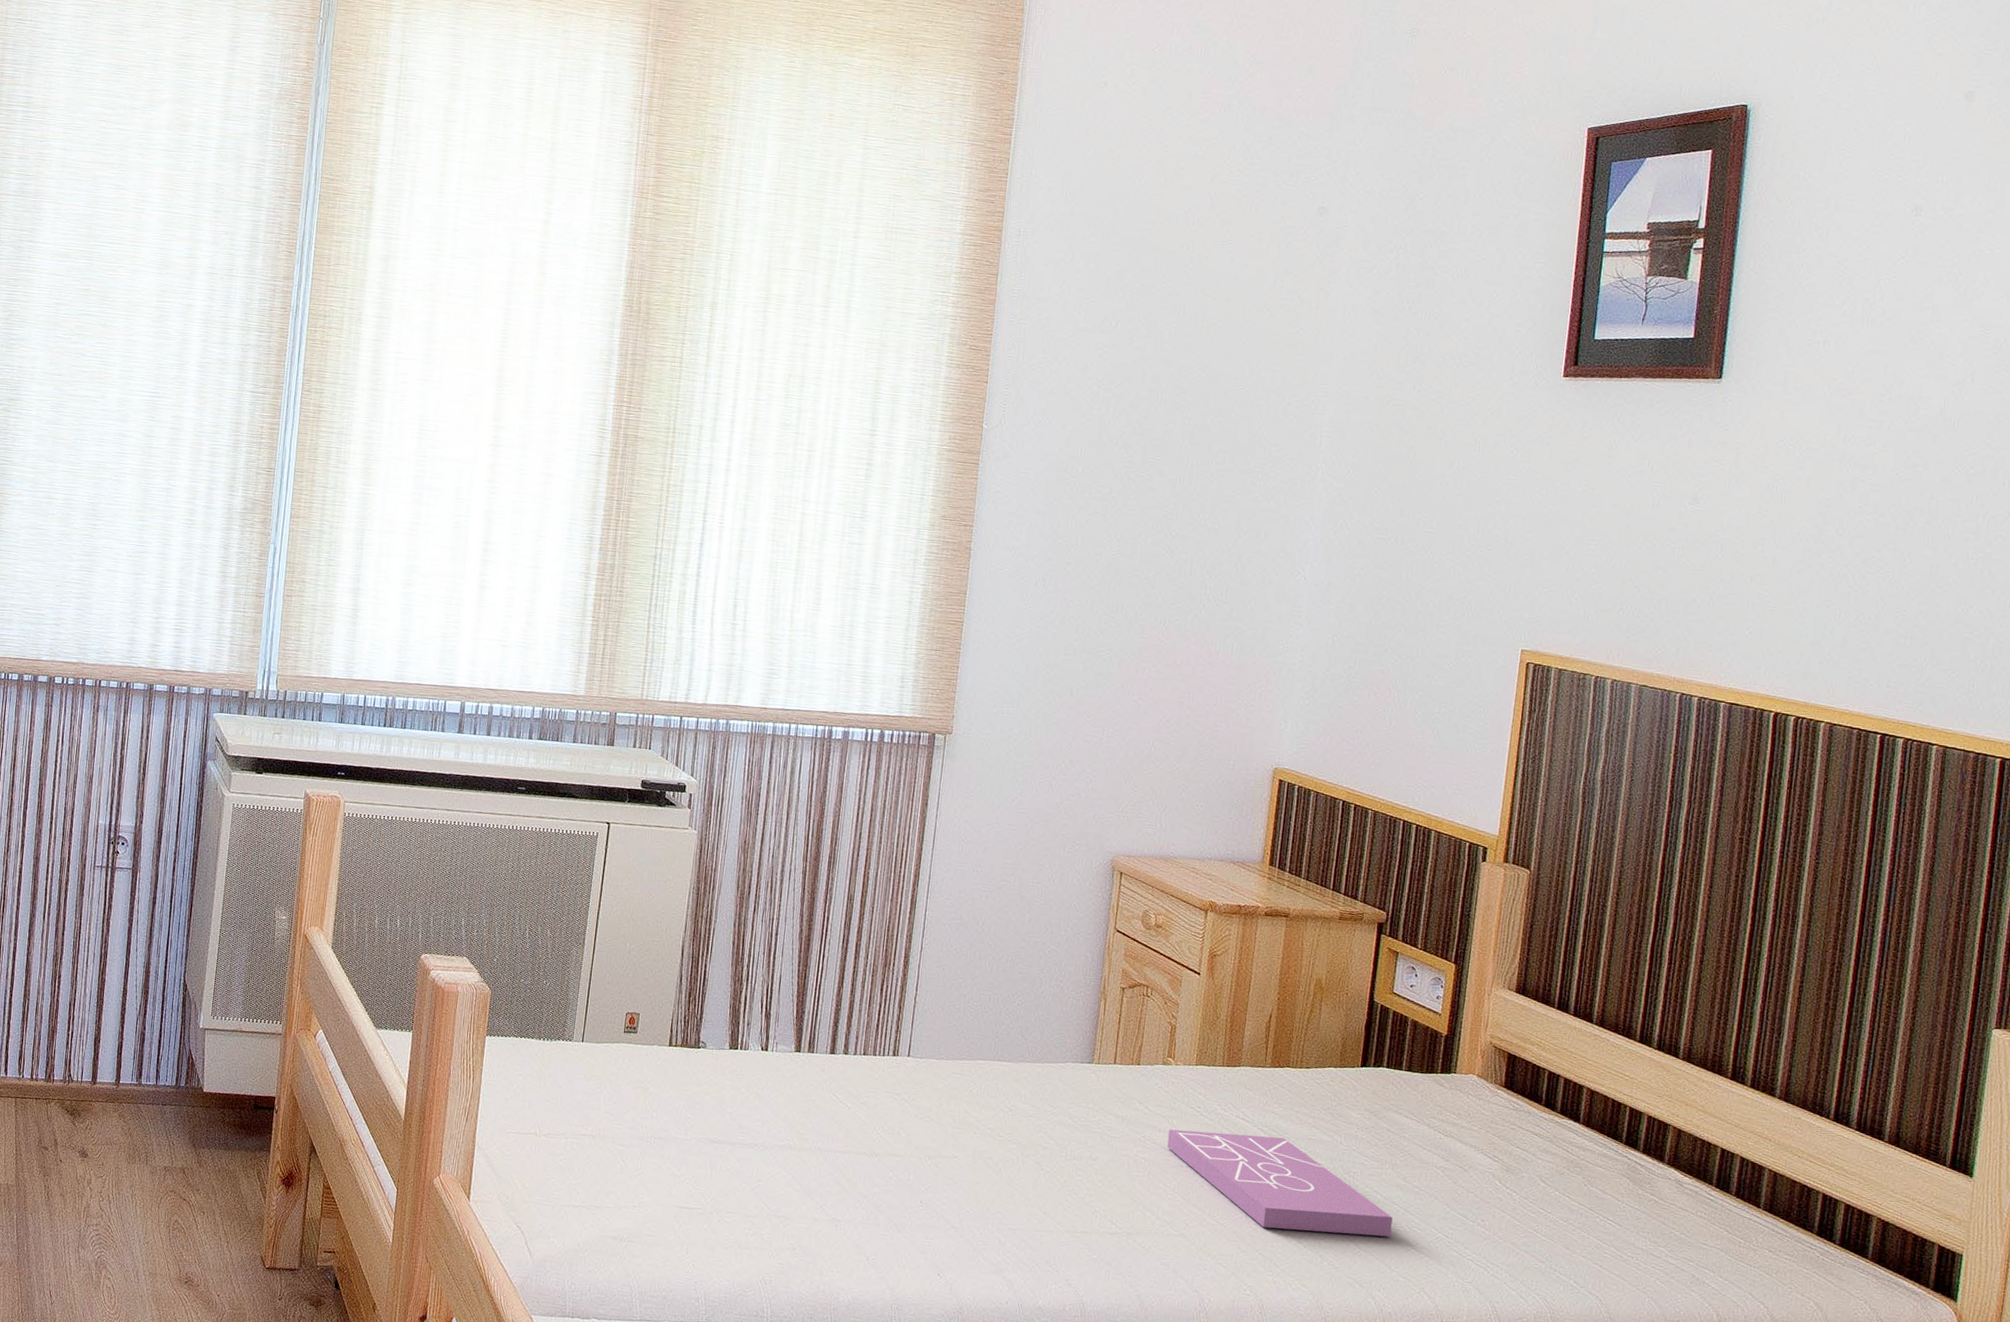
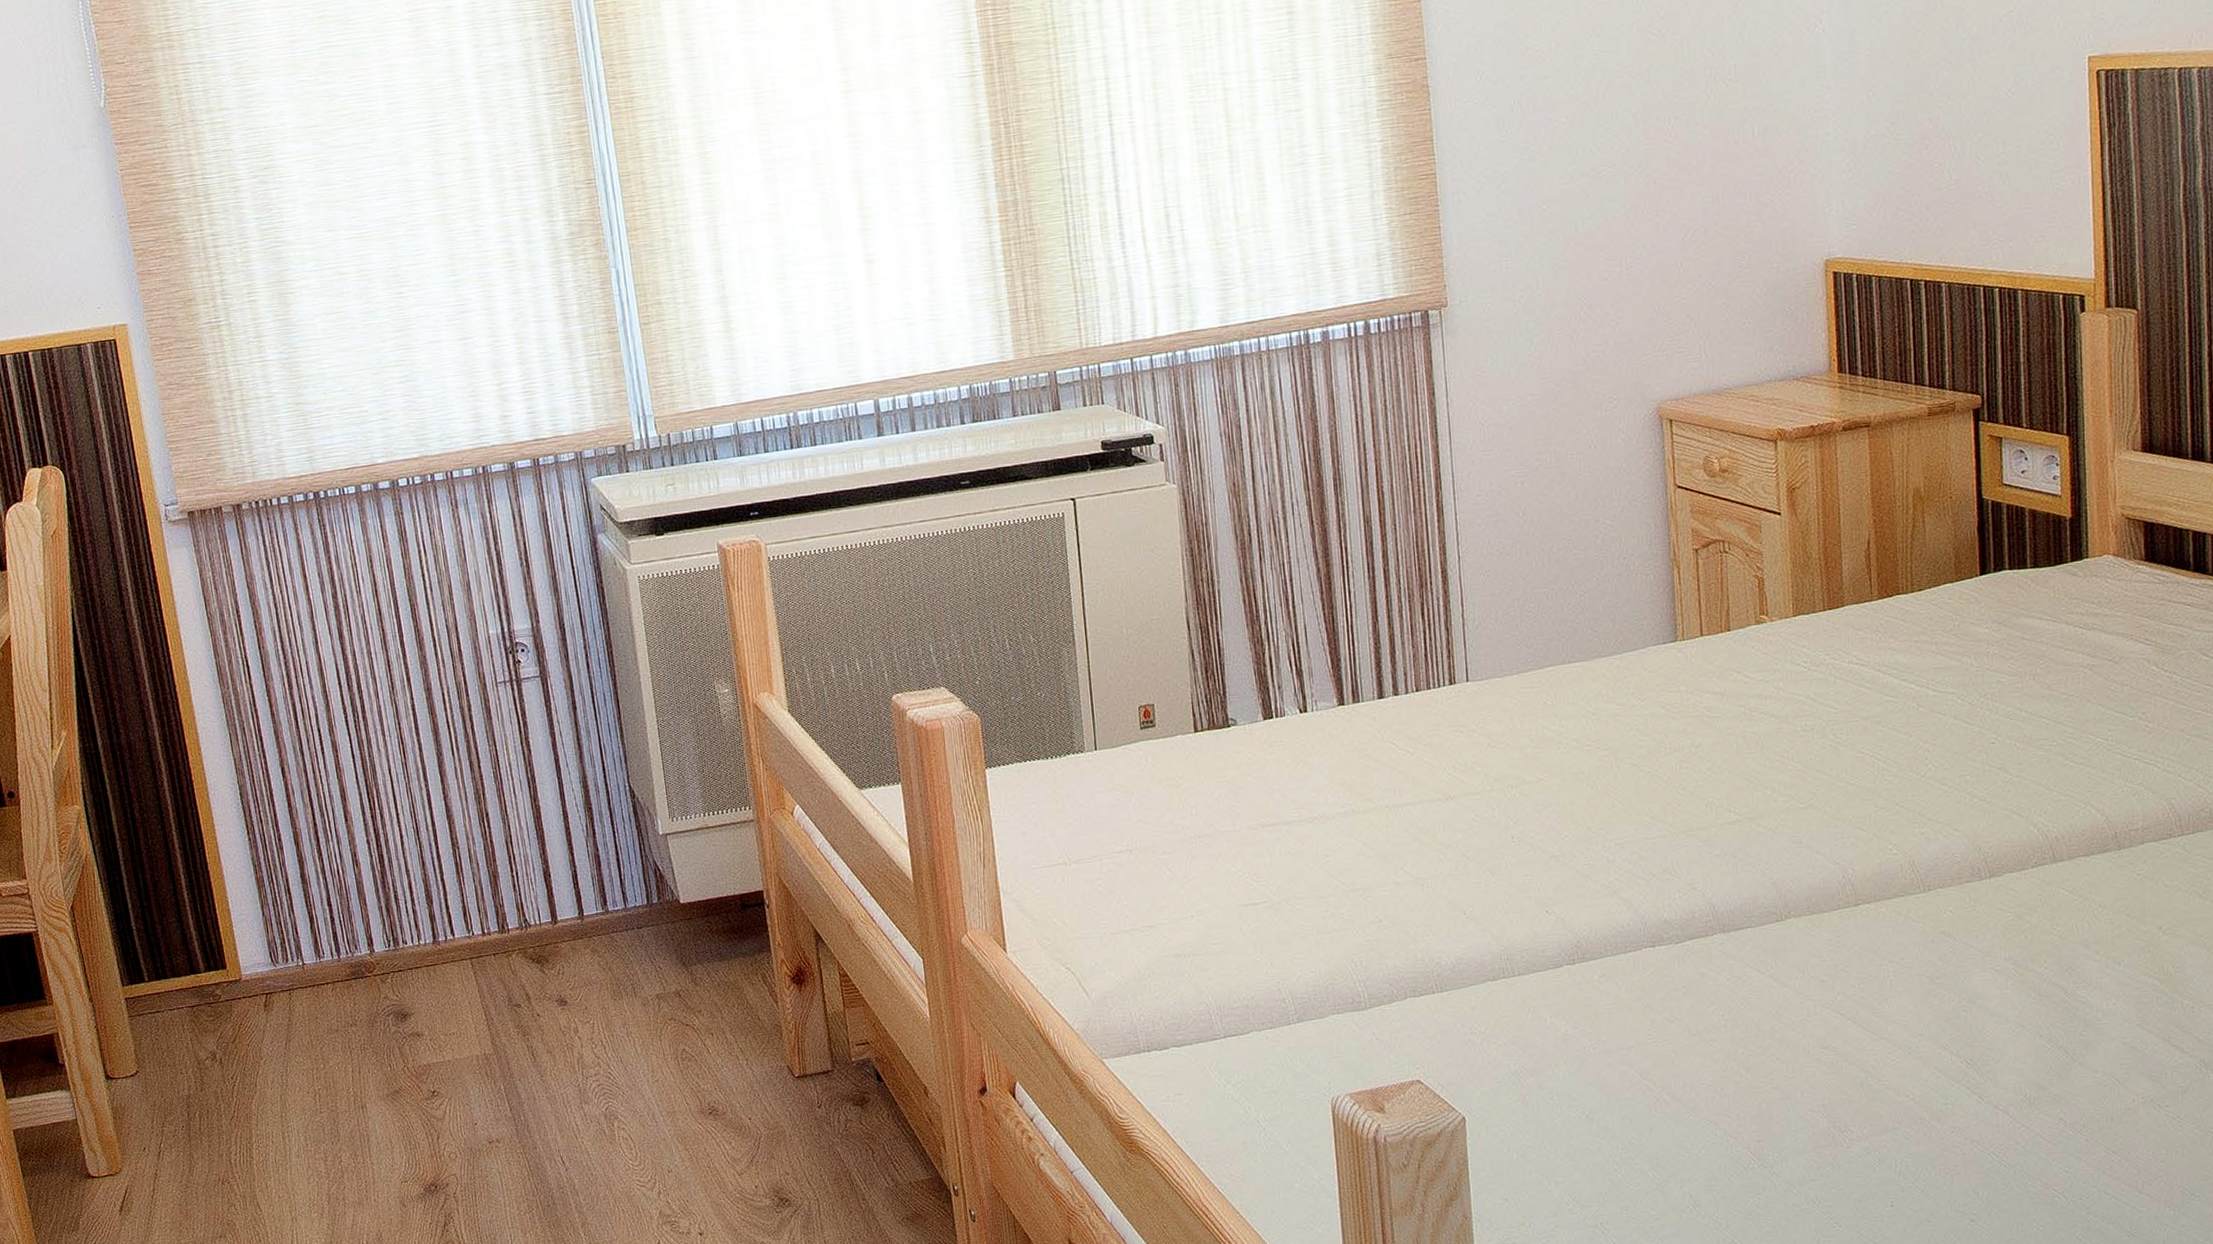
book: present [1167,1129,1393,1237] -> none [1776,674,2044,777]

